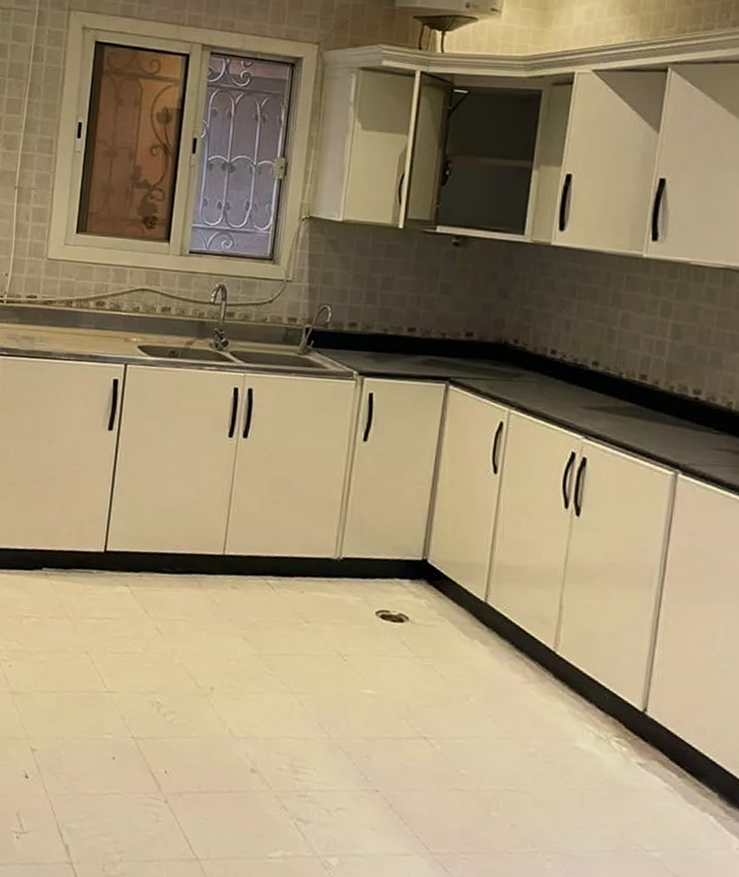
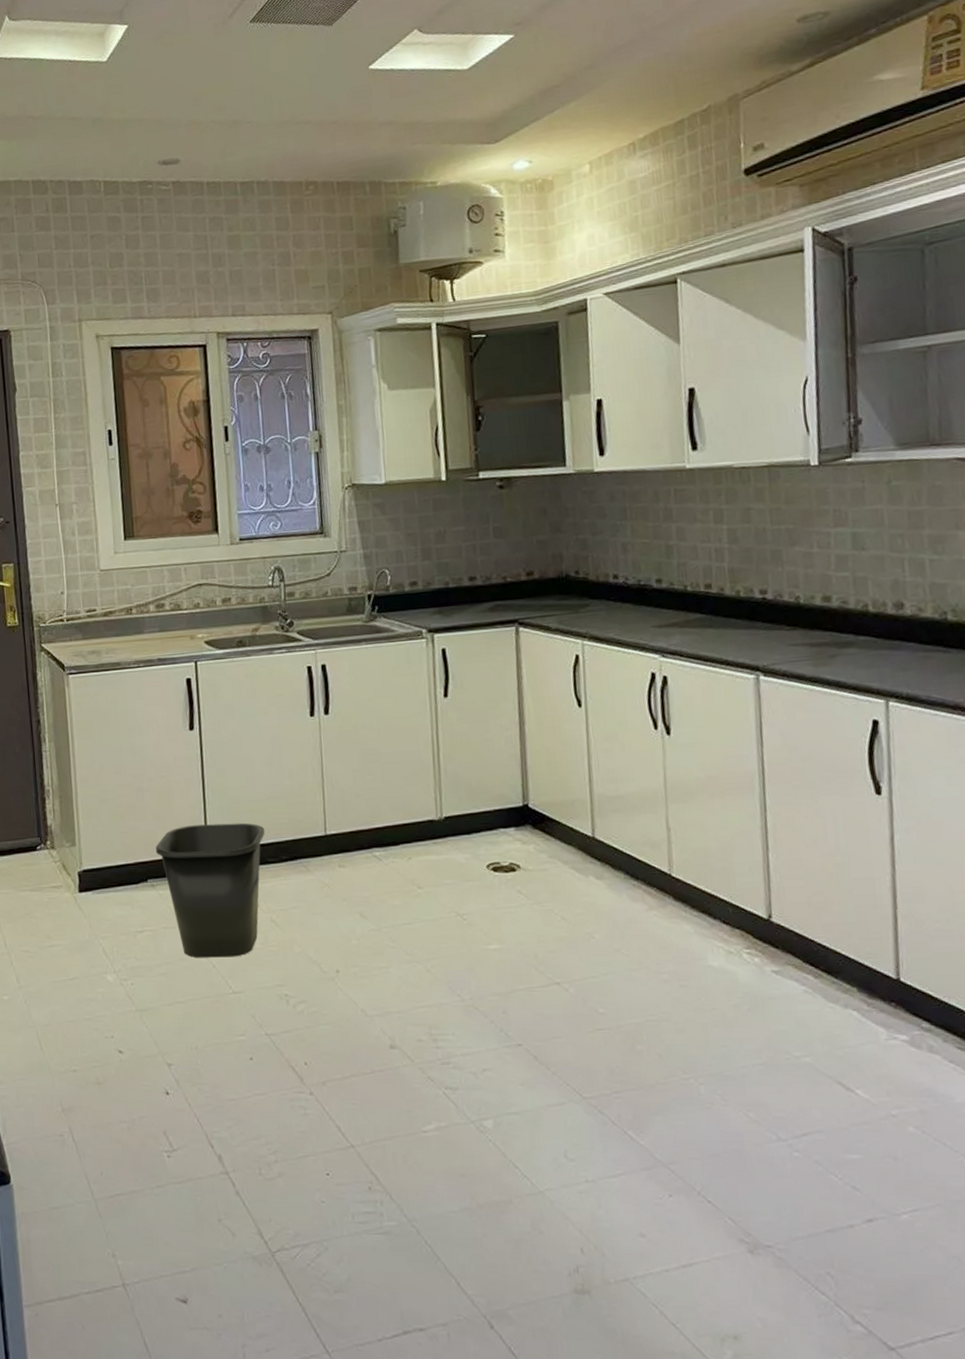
waste bin: none [55,522,166,658] -> present [155,822,265,958]

